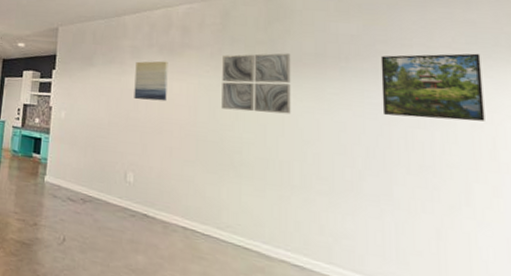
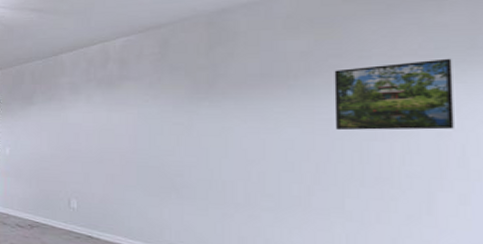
wall art: present [134,61,168,102] -> none [74,94,107,133]
wall art: present [221,53,291,114] -> none [162,76,234,136]

